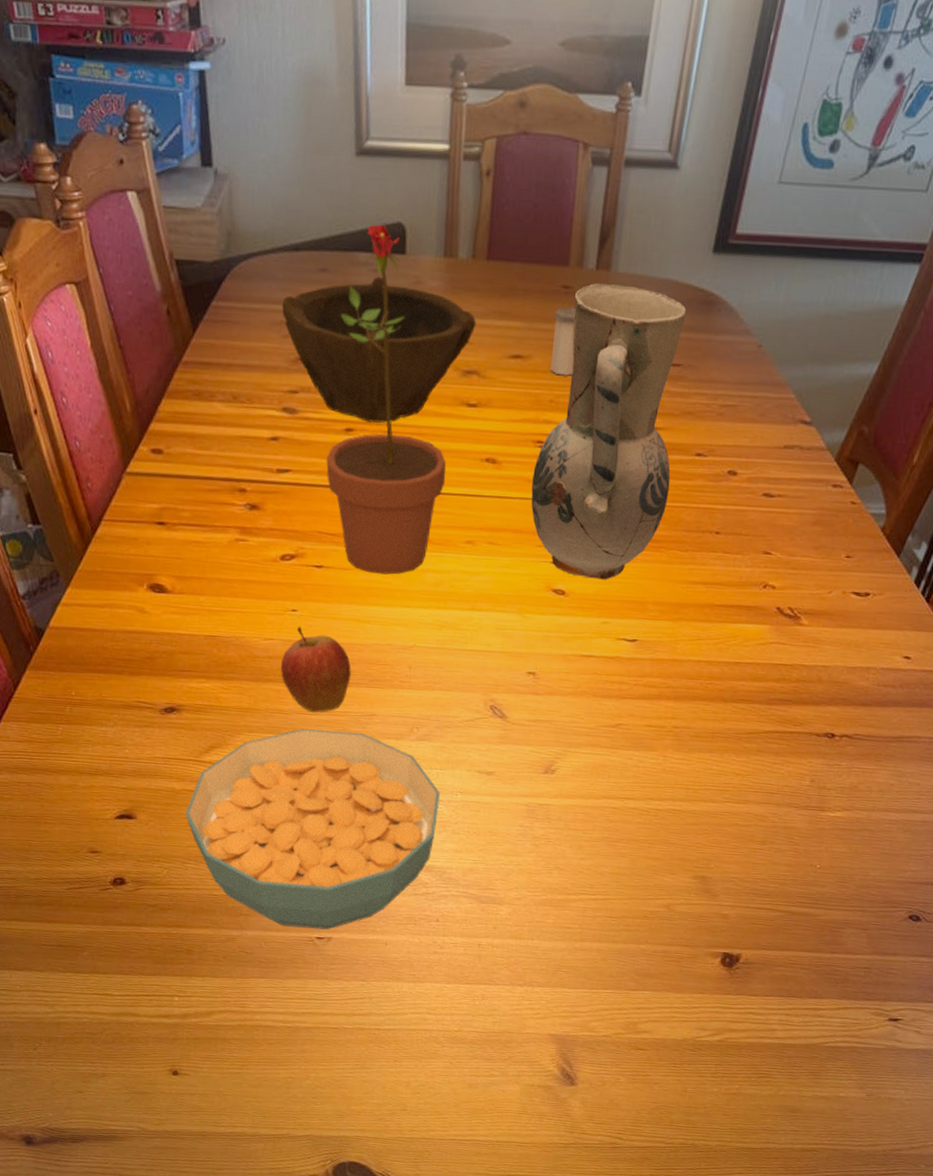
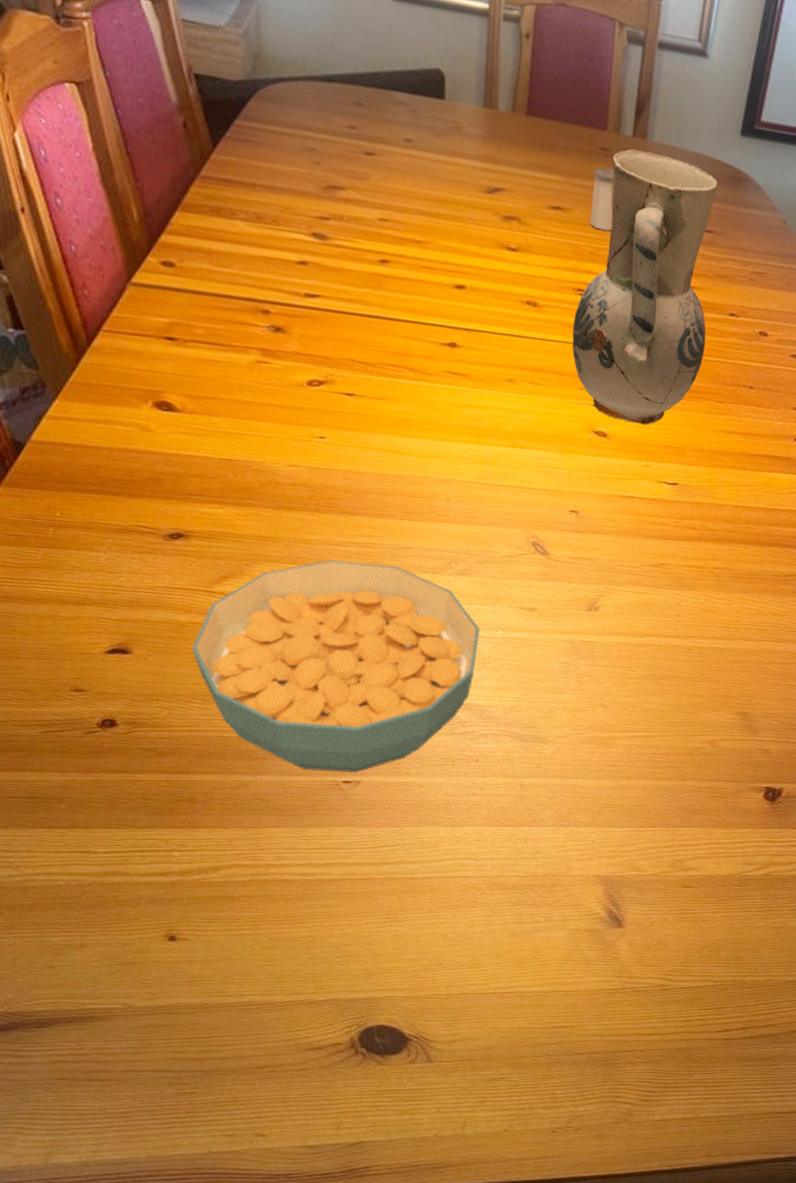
fruit: present [280,626,351,713] -> none [305,453,385,544]
bowl: present [282,276,477,423] -> none [313,116,517,258]
potted flower: present [326,224,446,575] -> none [359,67,486,407]

